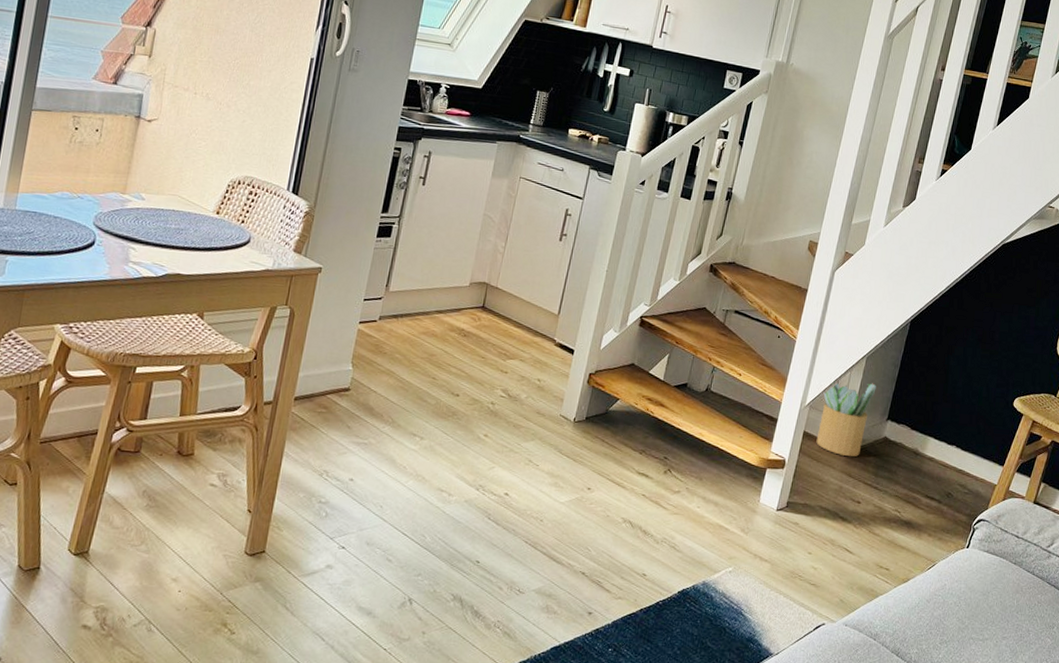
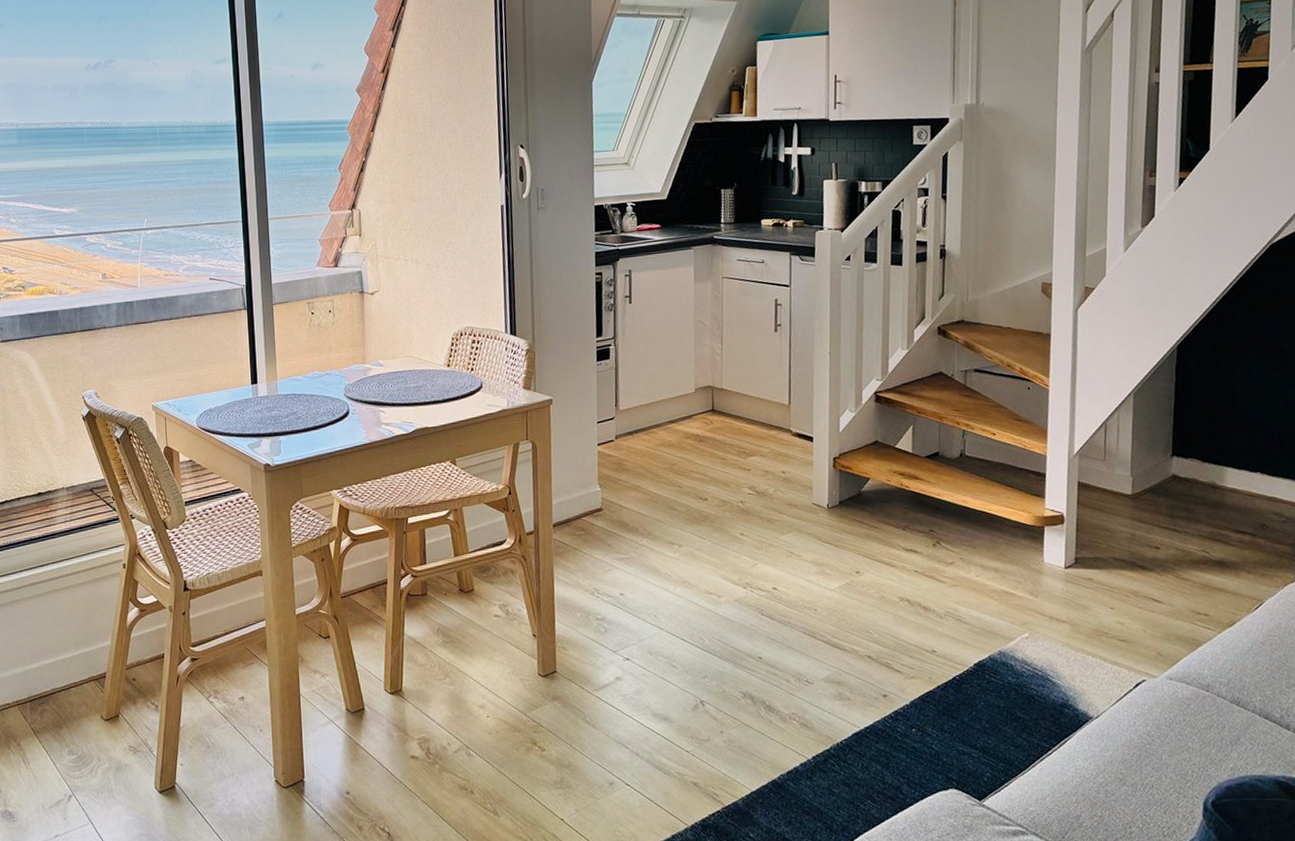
potted plant: present [816,381,876,457] -> none [1091,420,1152,502]

